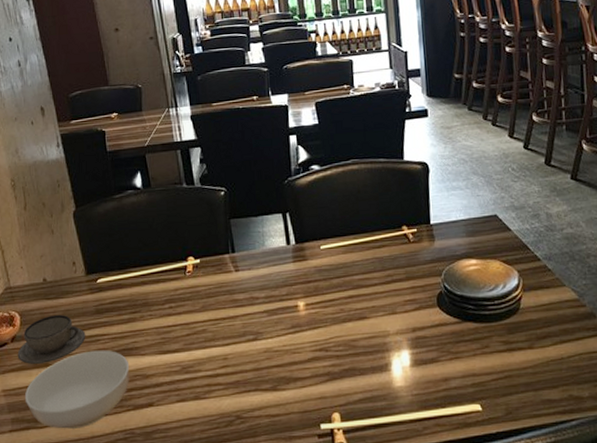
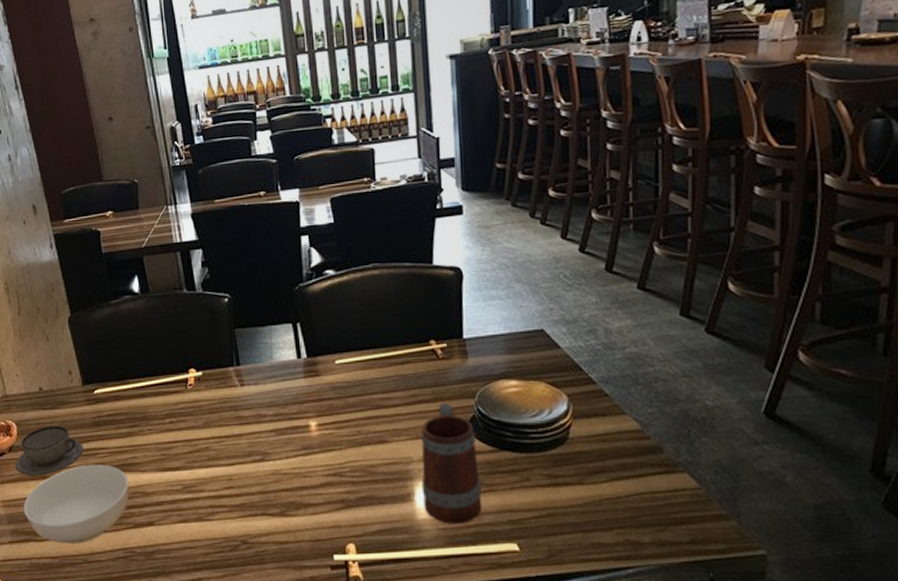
beer mug: none [396,281,450,390] -> present [421,403,482,524]

